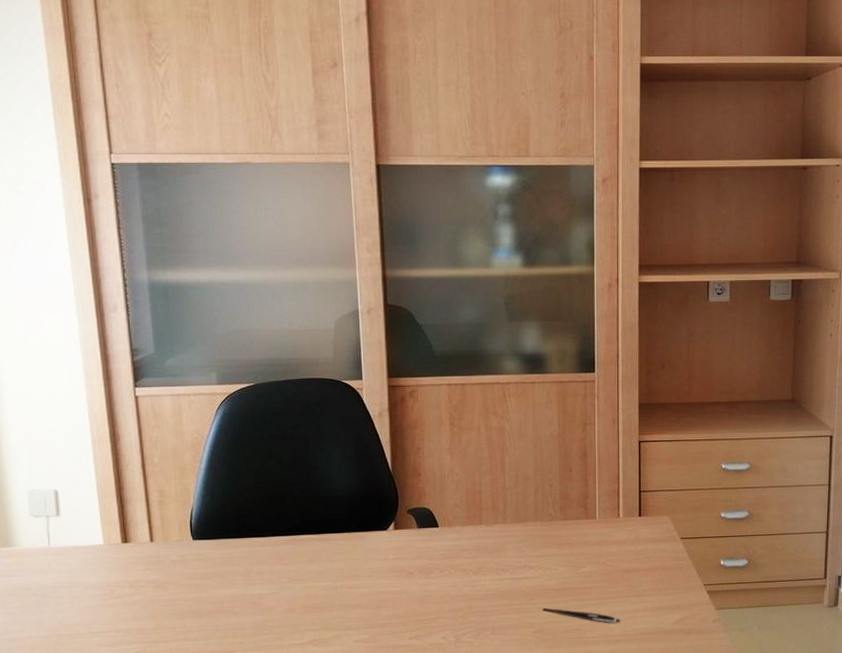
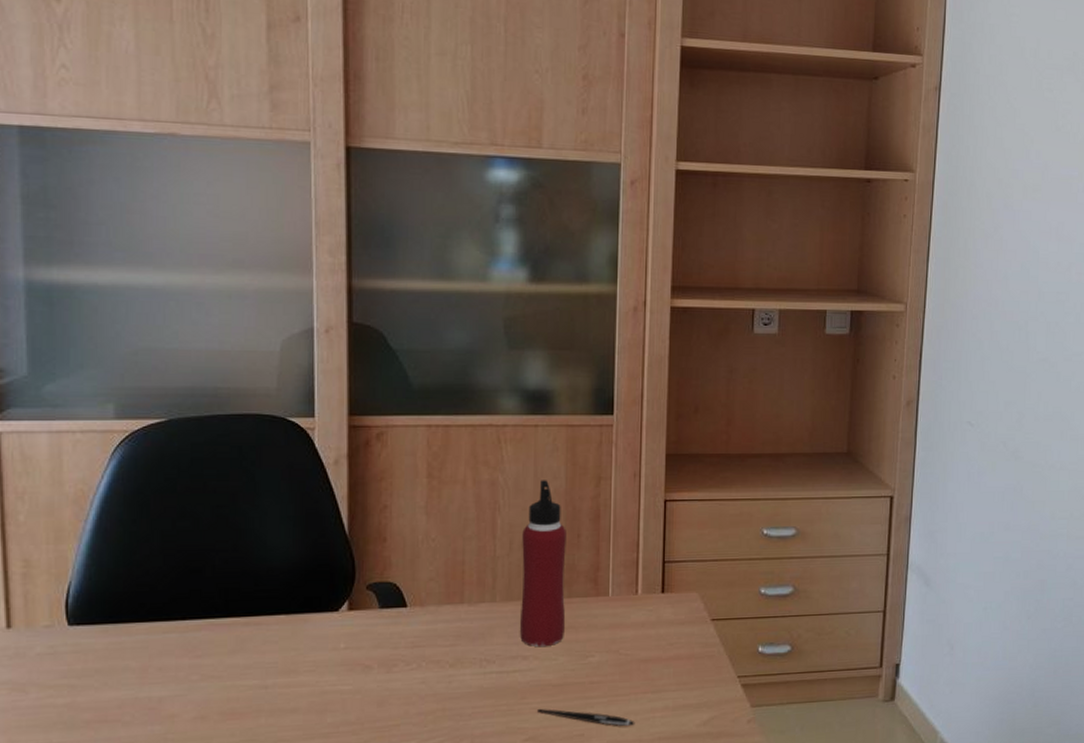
water bottle: none [526,426,562,560] -> present [520,480,566,647]

